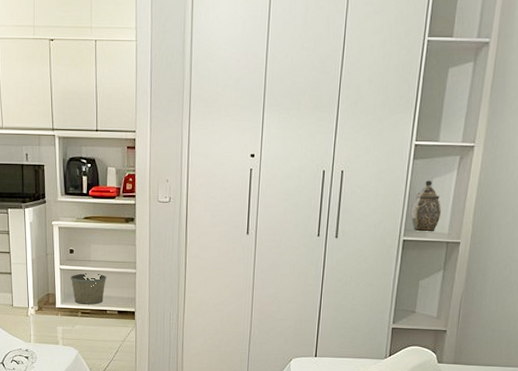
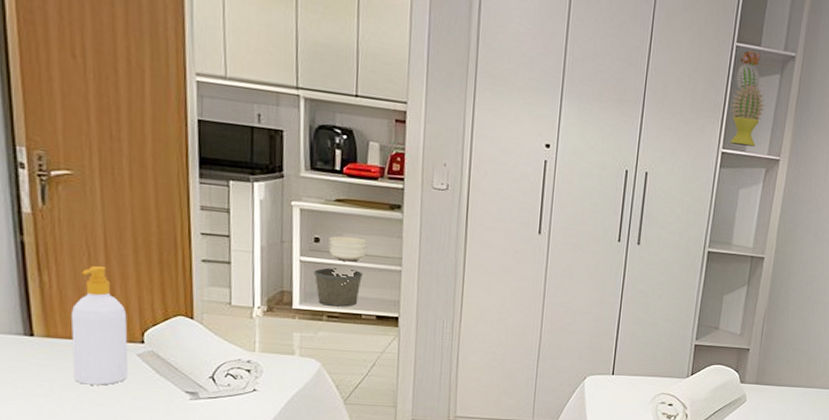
bowl: none [80,247,109,267] -> present [328,235,367,262]
decorative jar: present [411,181,441,232] -> none [716,191,746,245]
decorative plant: none [422,41,458,136] -> present [729,49,765,147]

